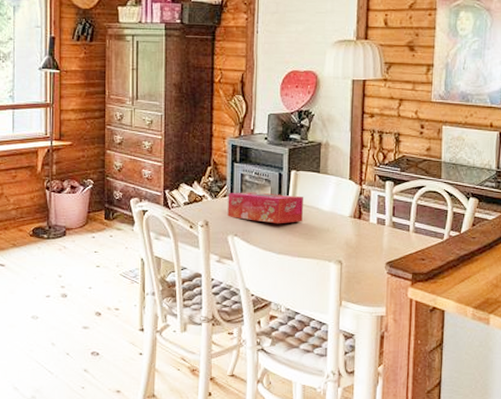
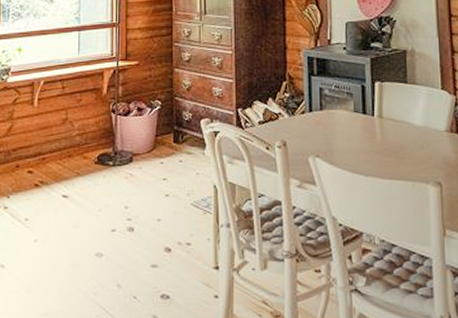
tissue box: present [227,192,303,224] -> none [306,107,392,142]

